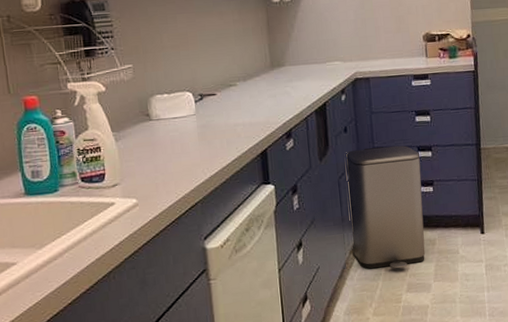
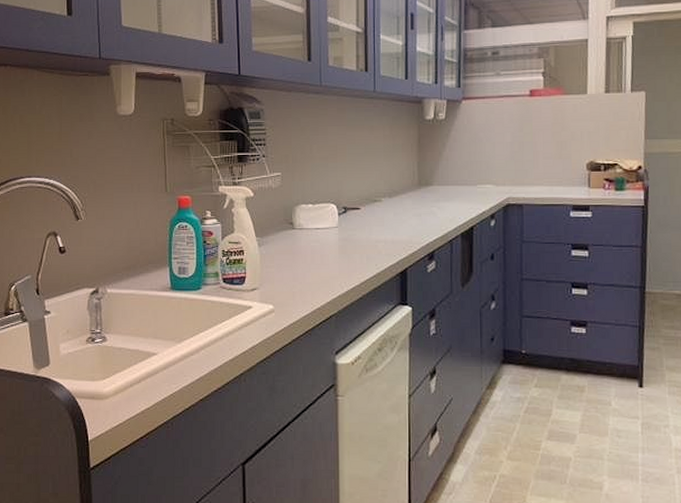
pedal bin: present [345,145,426,270] -> none [488,279,574,413]

